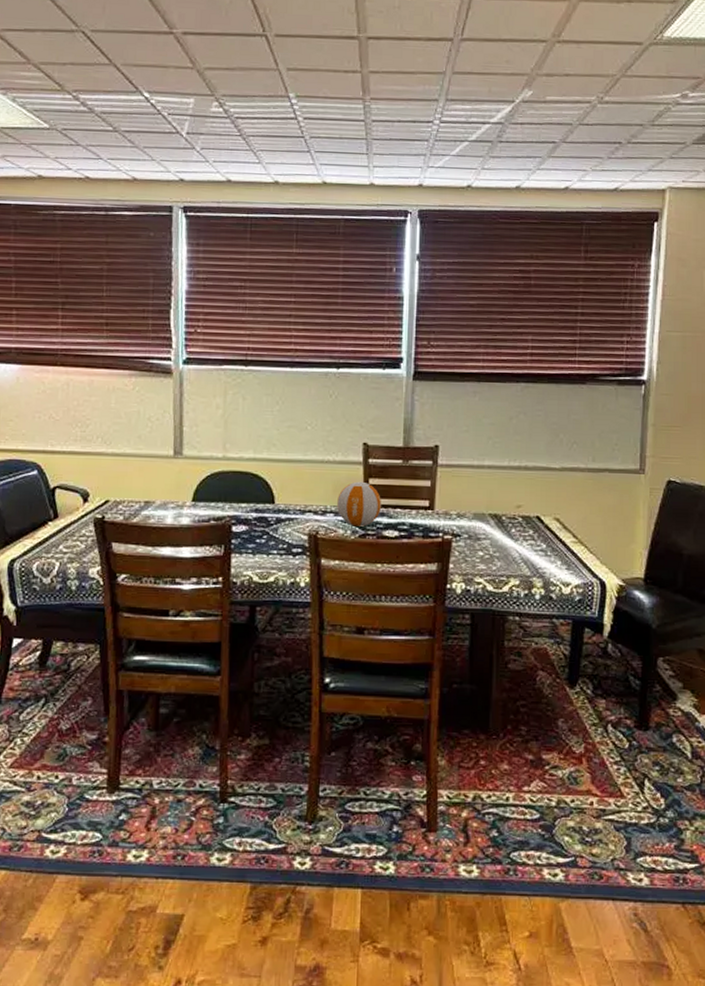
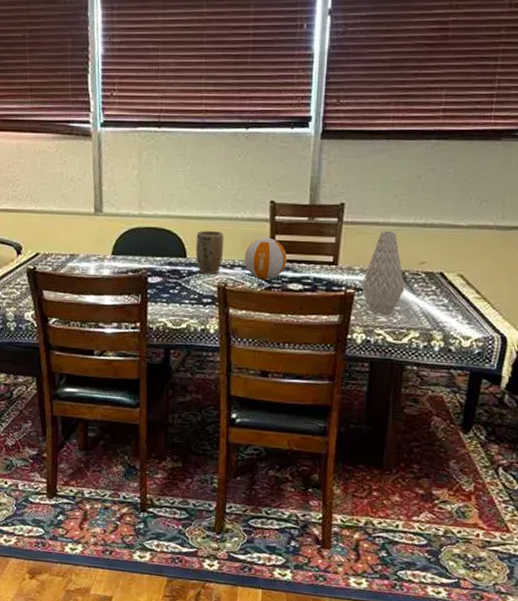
plant pot: none [284,474,315,522] -> present [195,230,224,275]
vase: none [458,473,503,562] -> present [361,231,405,315]

